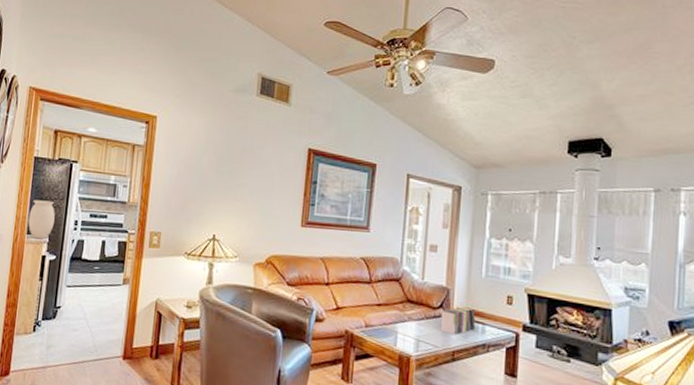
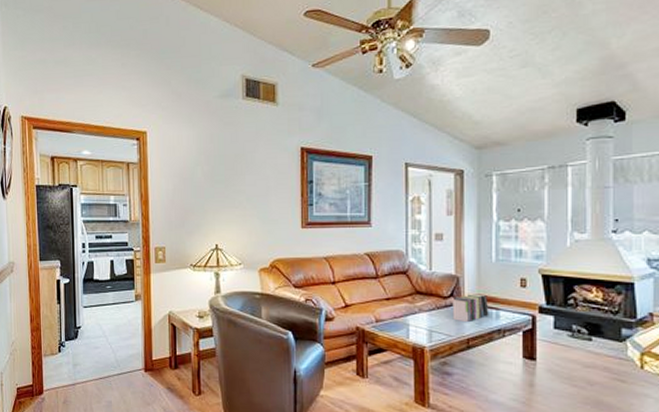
decorative vase: present [28,199,55,239] -> none [39,227,63,265]

